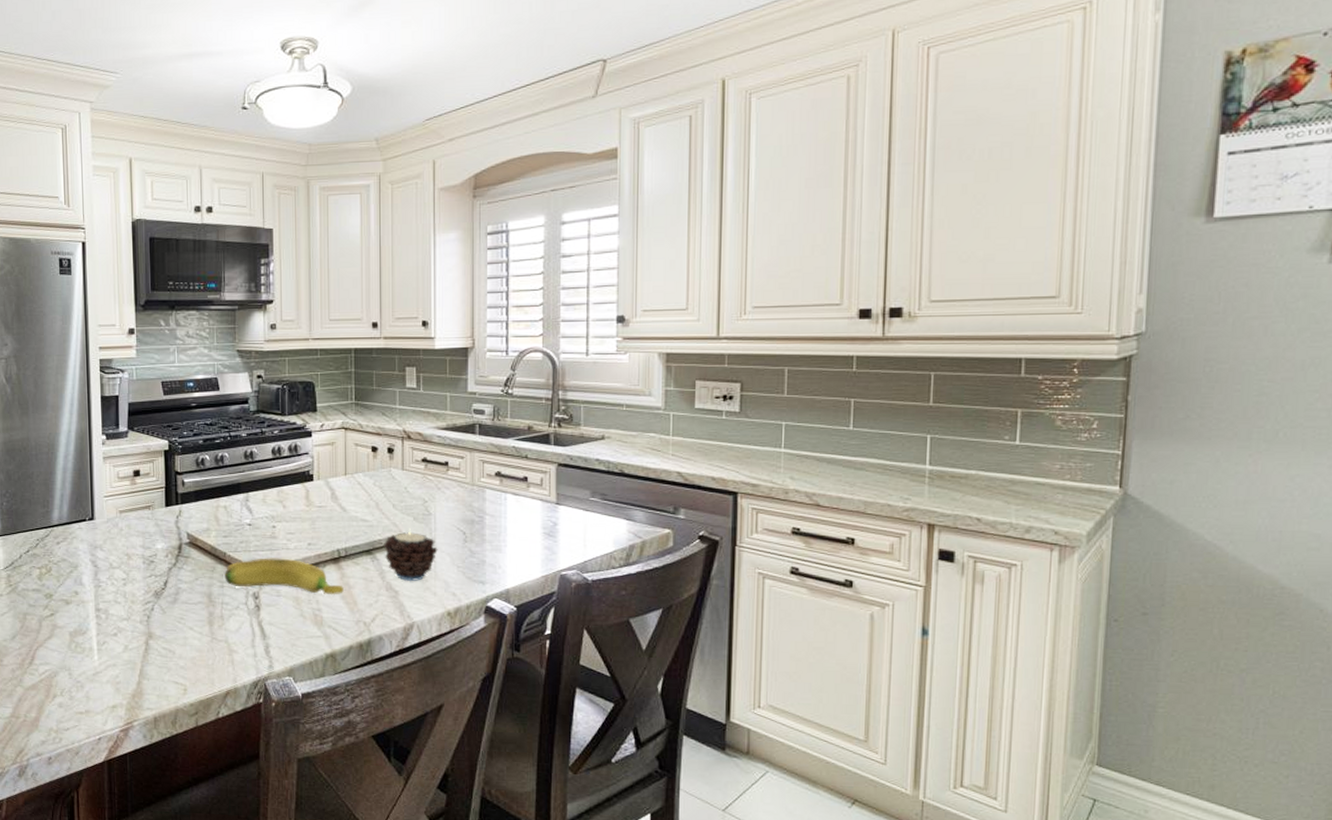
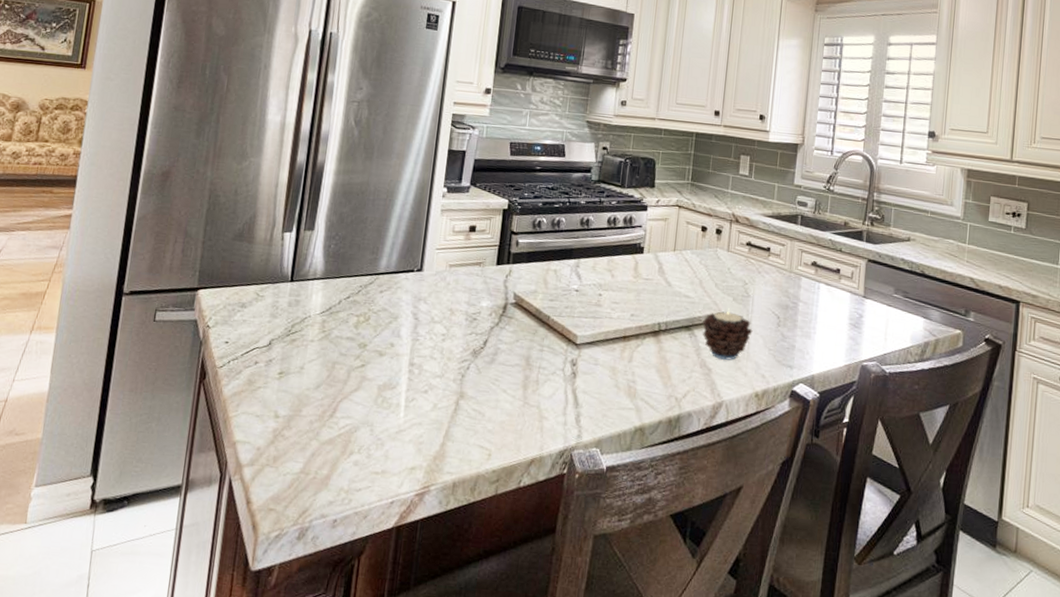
banana: present [224,558,344,595] -> none [545,325,660,368]

